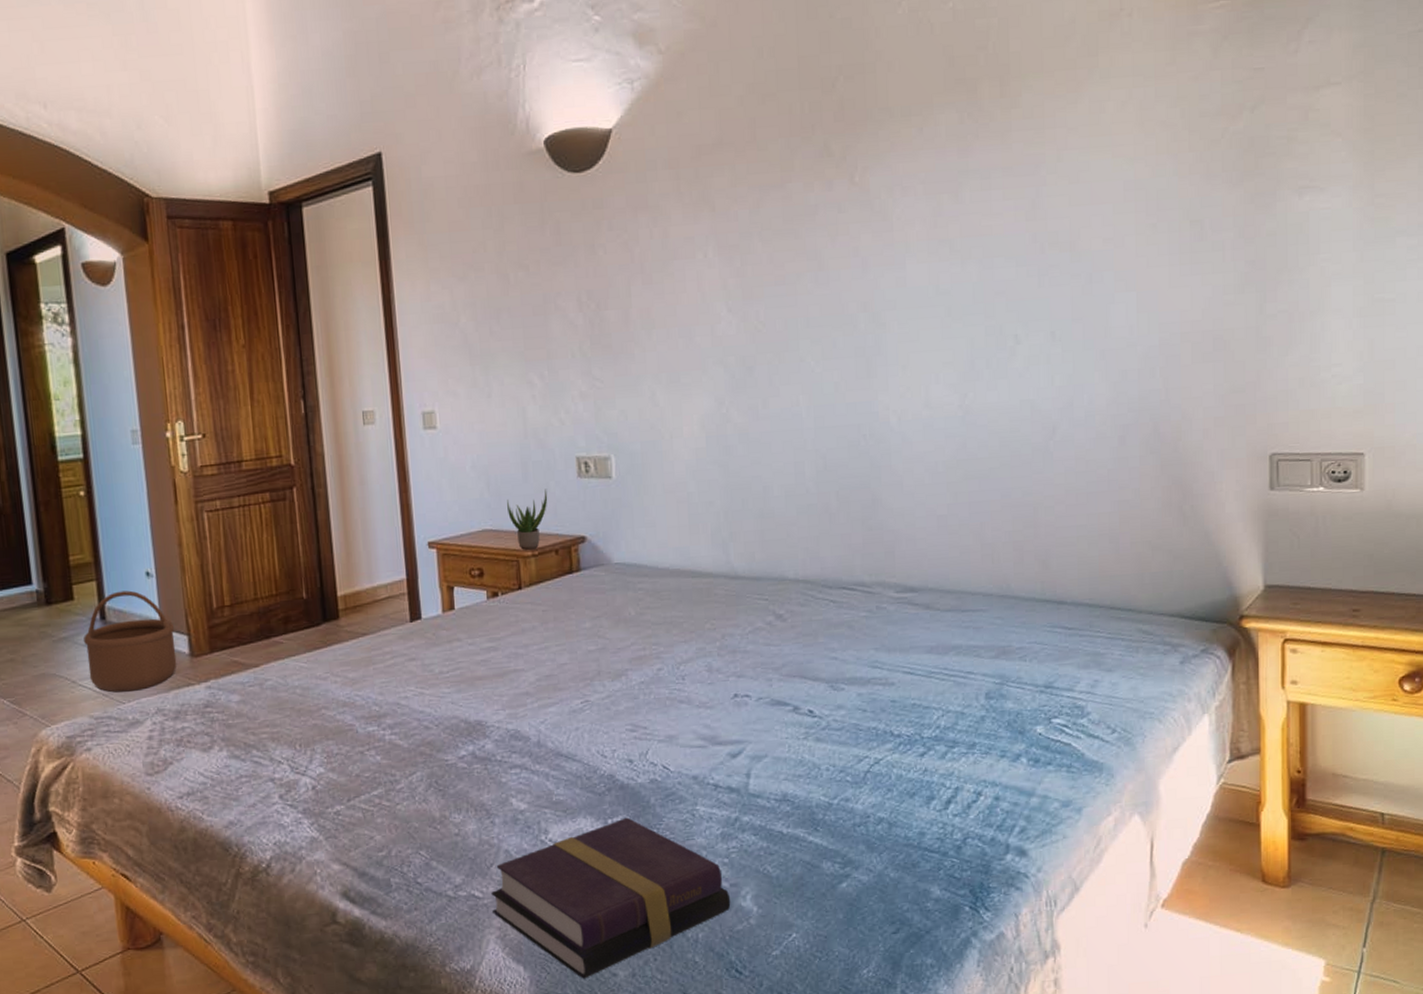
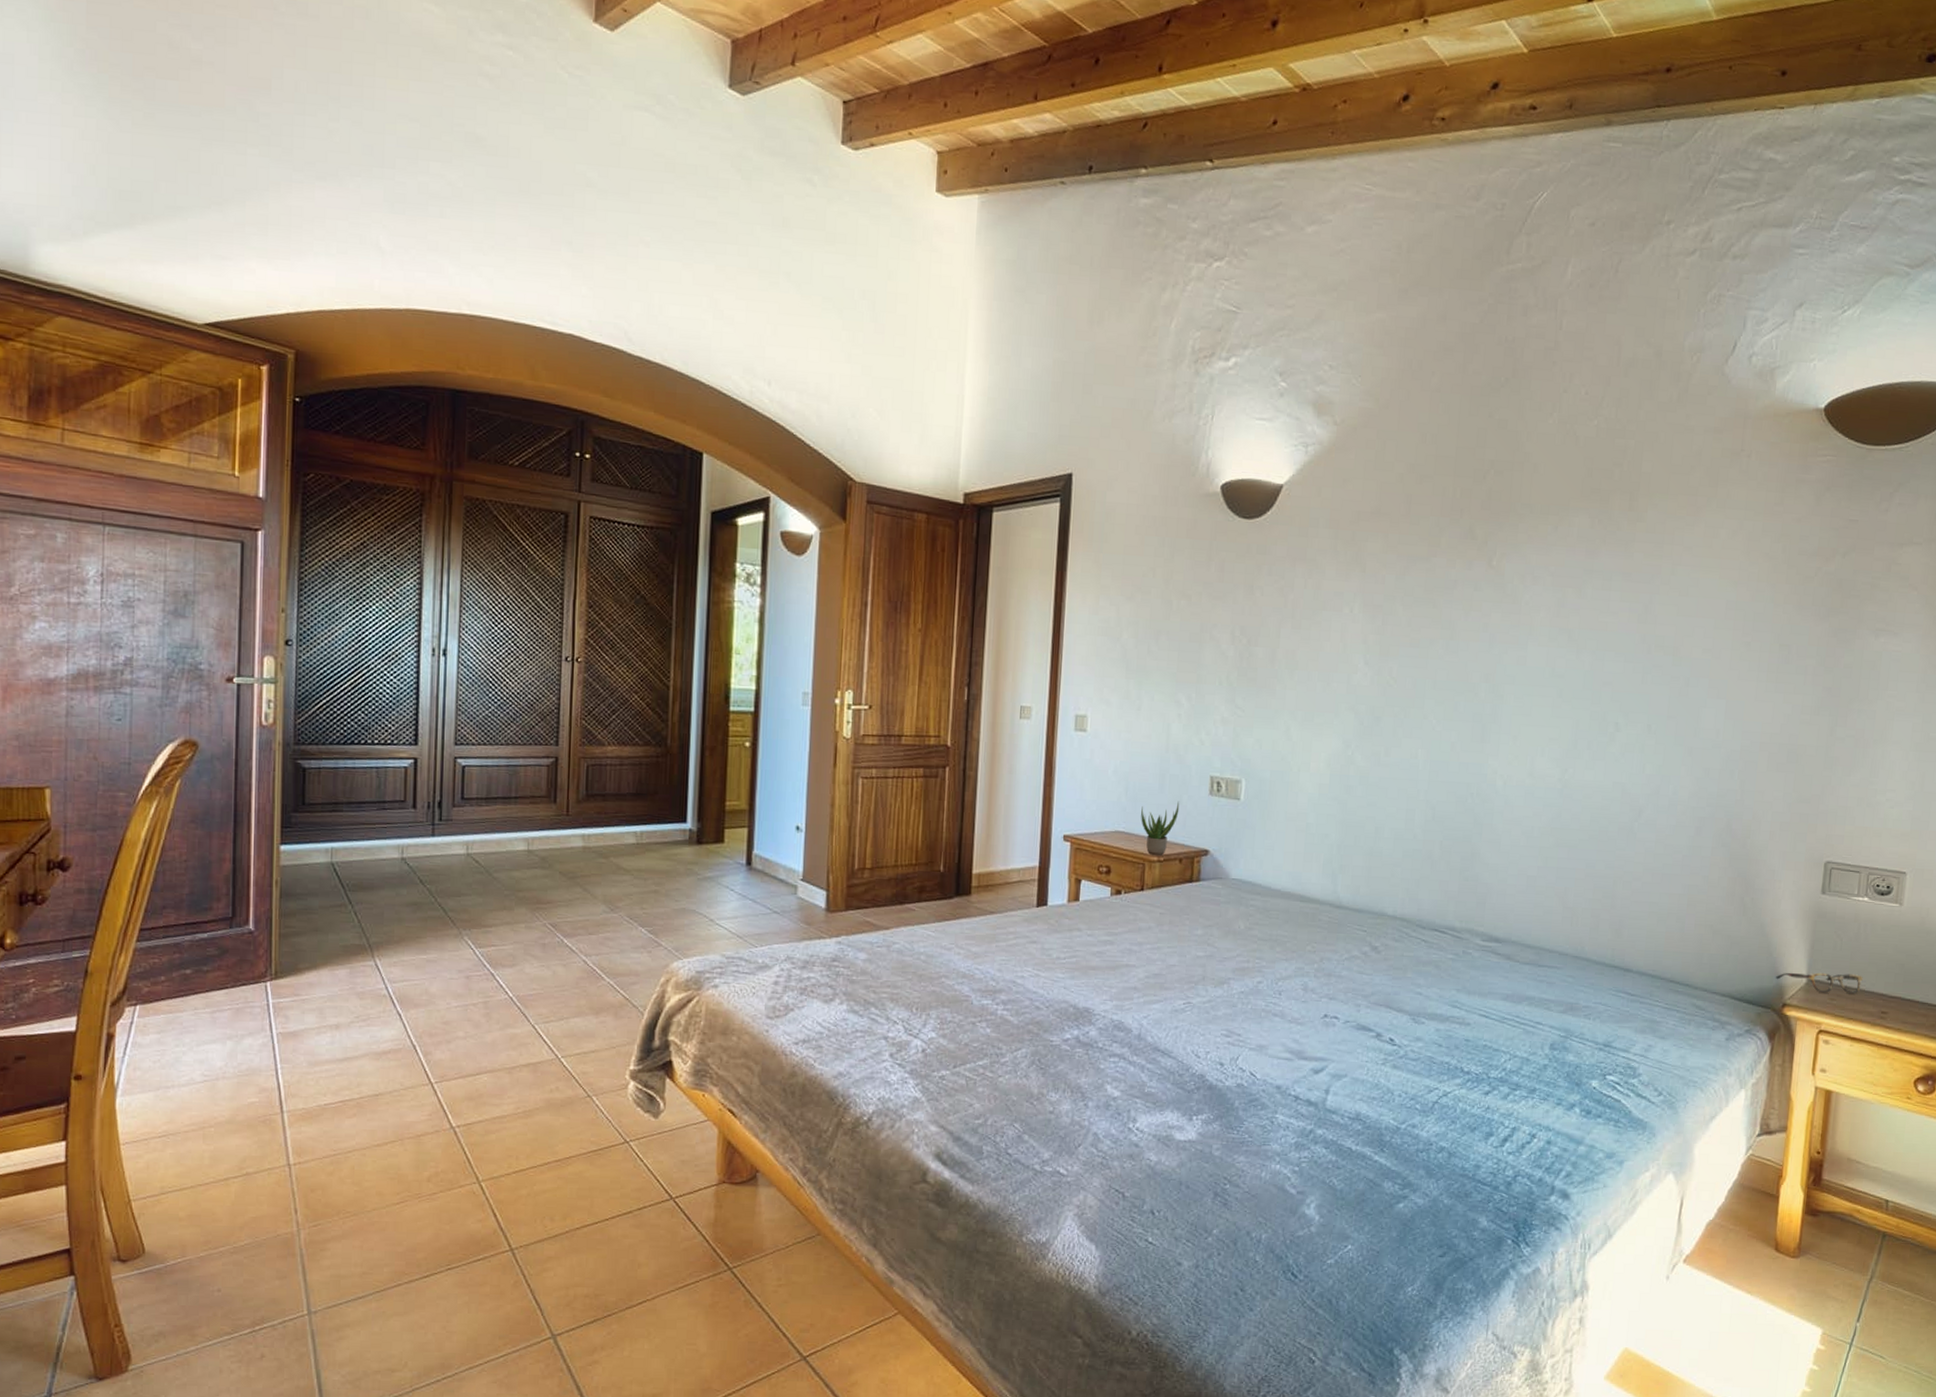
basket: present [84,590,177,694] -> none [727,840,816,938]
book: present [491,817,731,979] -> none [1074,1116,1296,1264]
eyeglasses: none [1228,573,1328,598] -> present [1775,972,1863,994]

